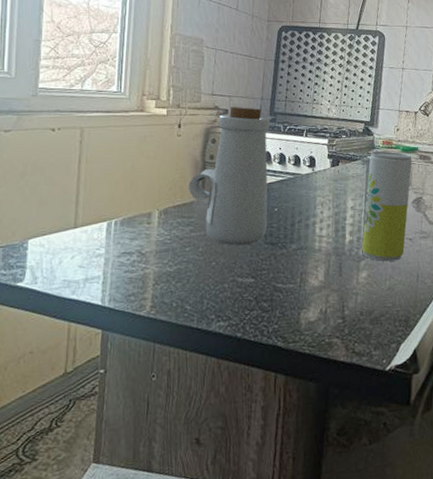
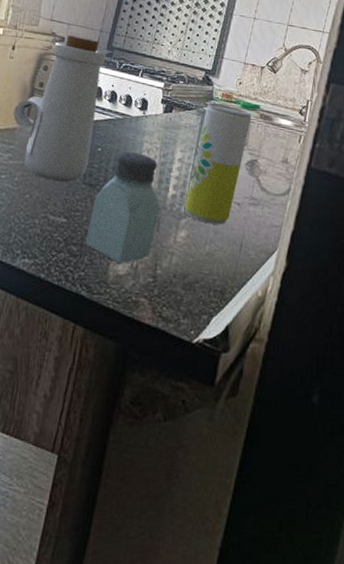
saltshaker: none [274,207,340,311] -> present [85,151,160,264]

